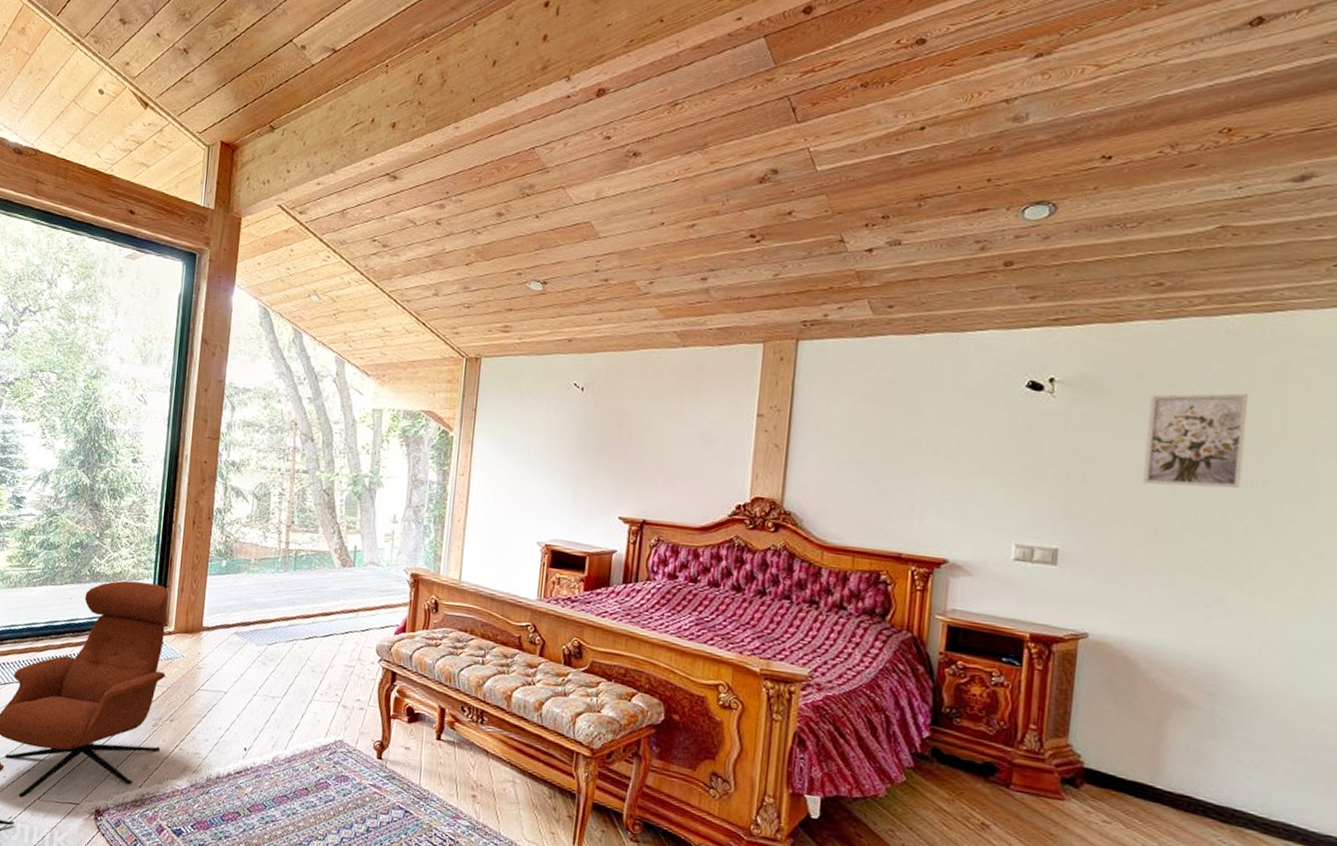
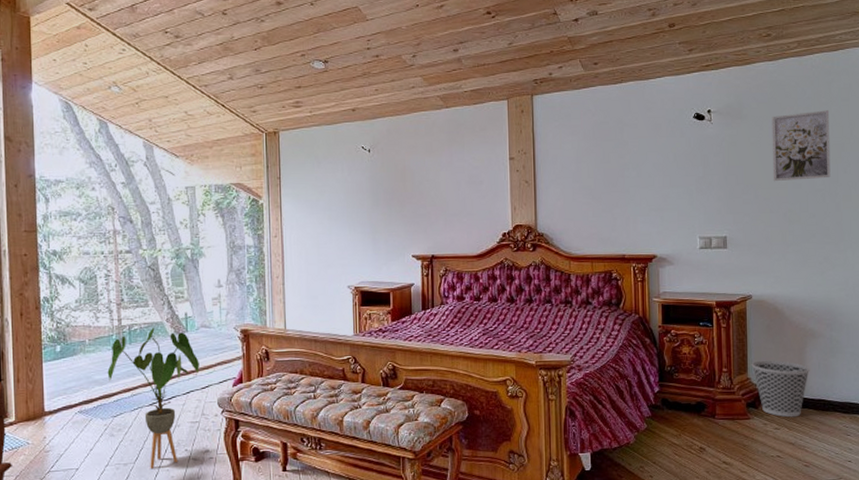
house plant: none [268,557,363,707] -> present [107,328,199,468]
wastebasket: none [1075,723,1172,812] -> present [751,360,811,418]

